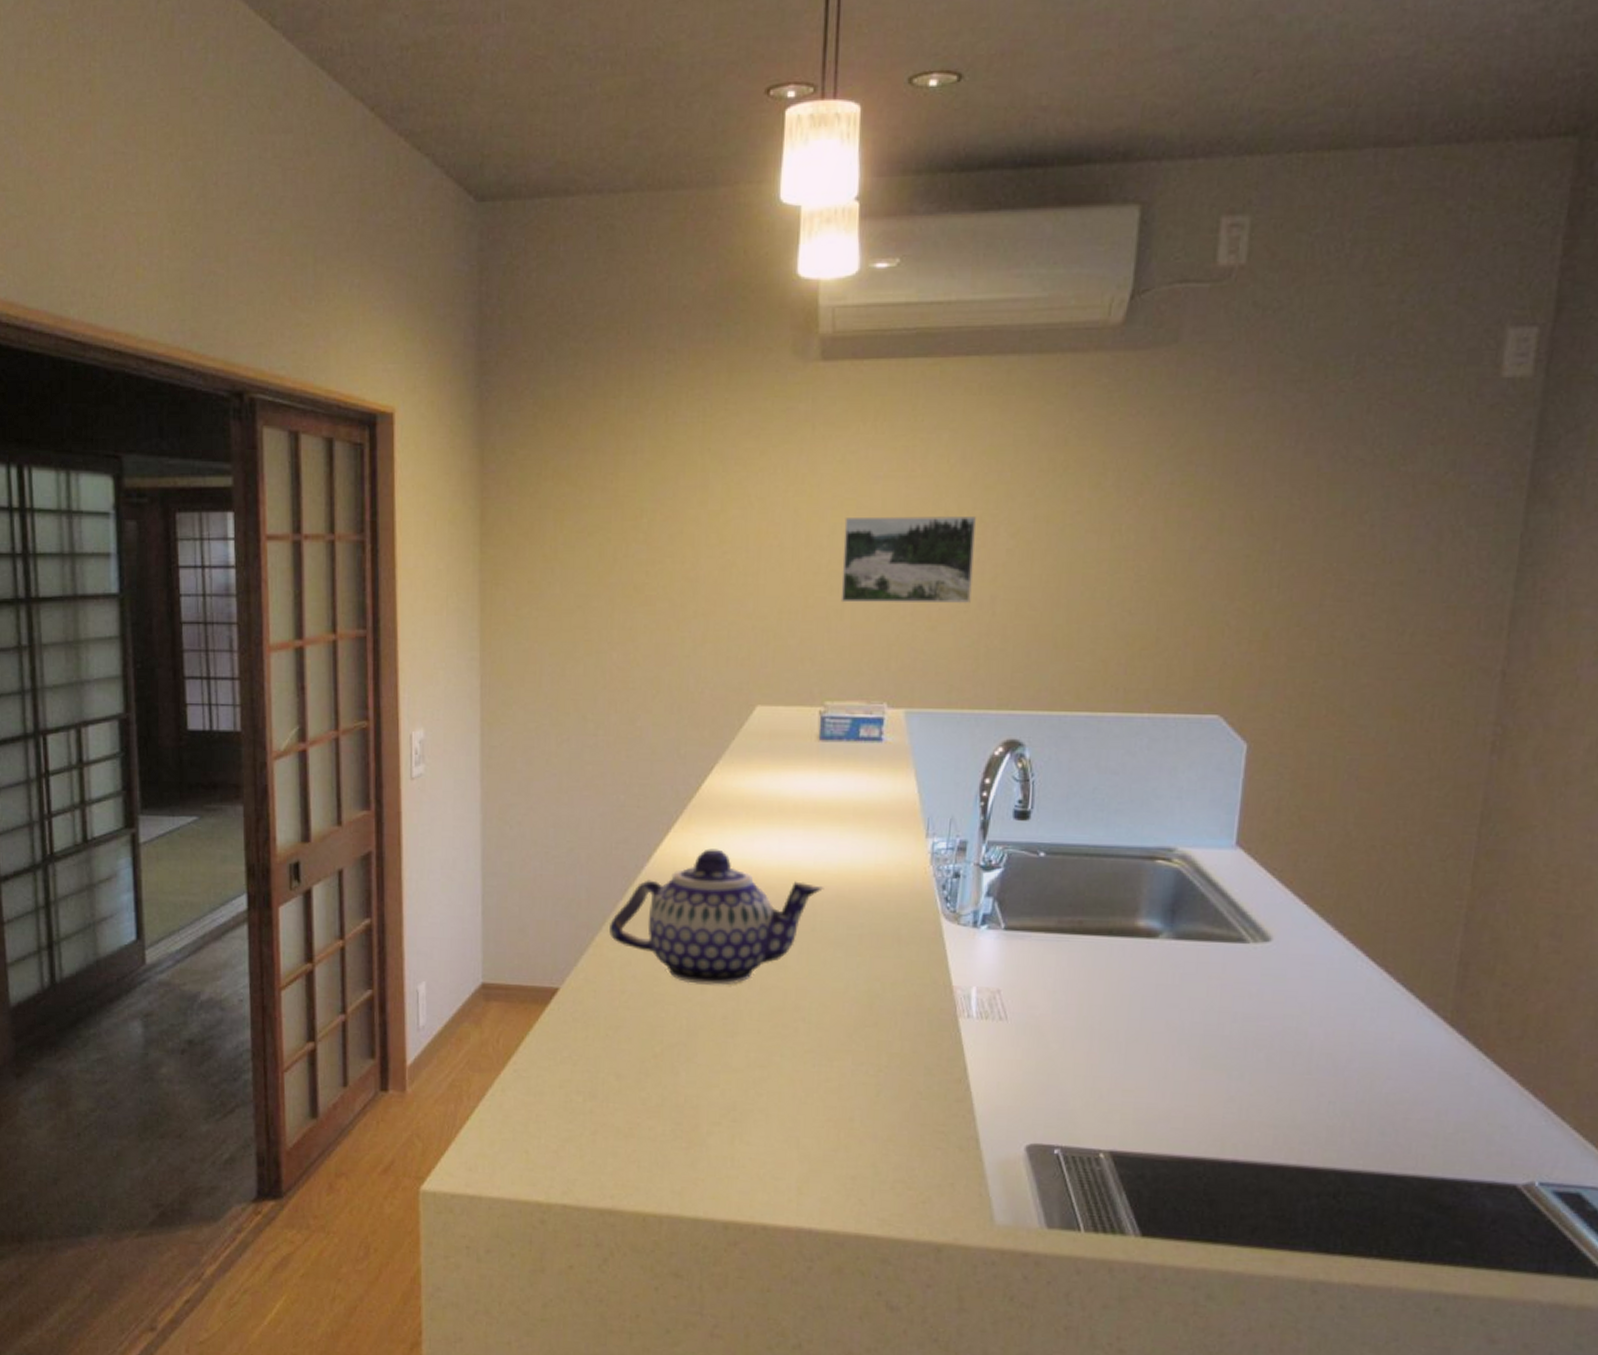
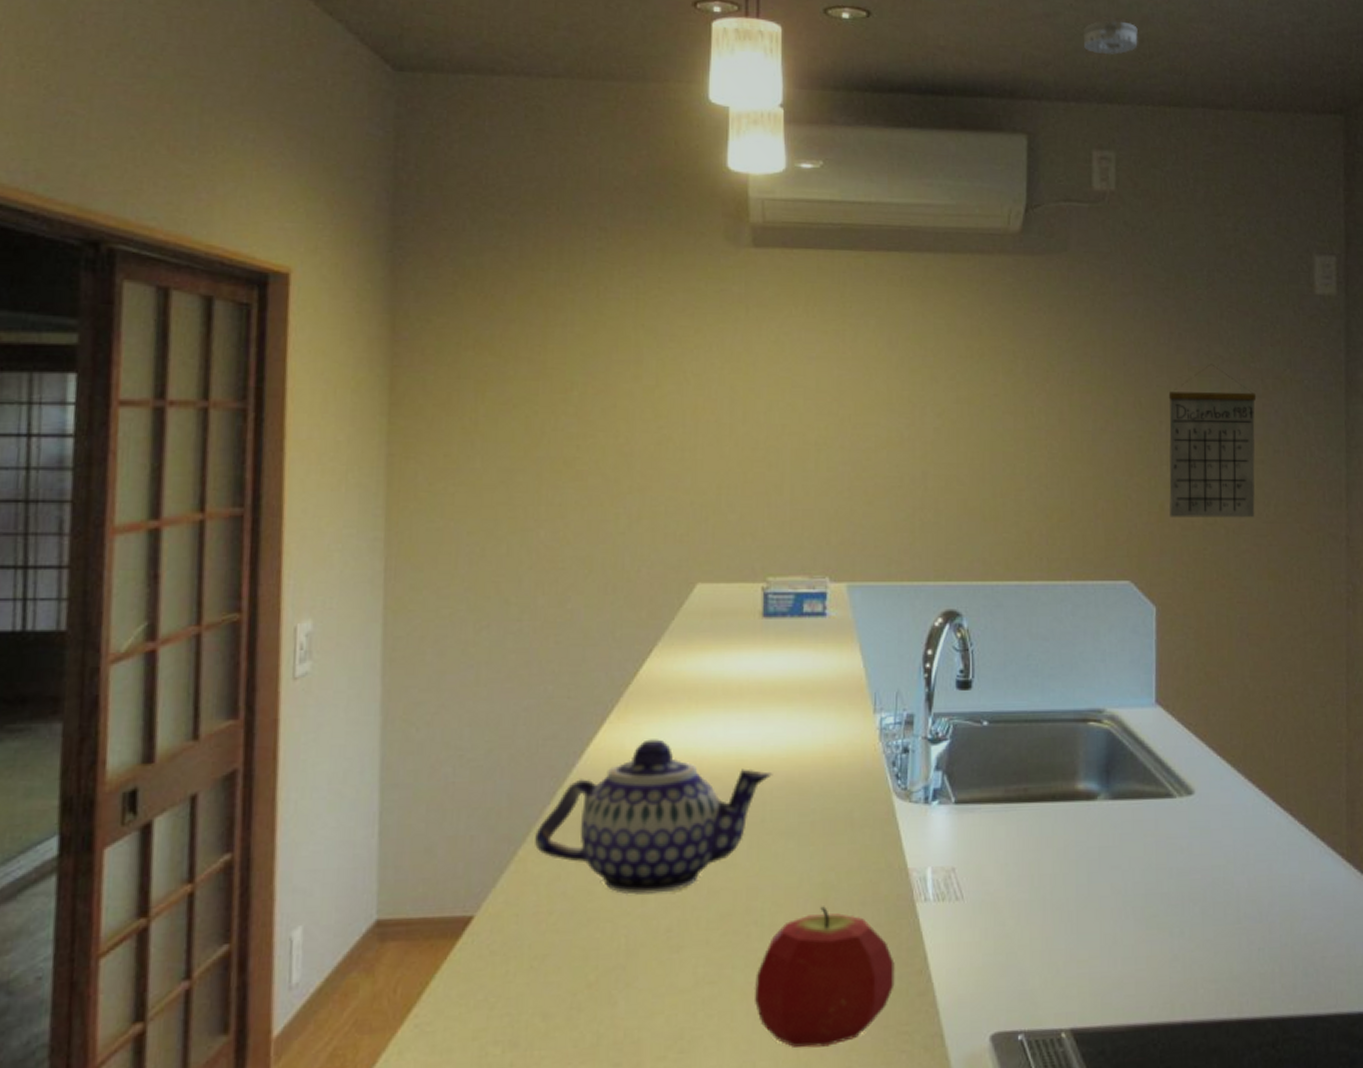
fruit: none [800,1012,935,1134] -> present [754,906,895,1048]
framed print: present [840,516,976,604] -> none [779,395,905,480]
smoke detector: none [1223,44,1297,92] -> present [1083,19,1138,55]
calendar: none [1275,469,1404,648] -> present [1168,364,1257,518]

